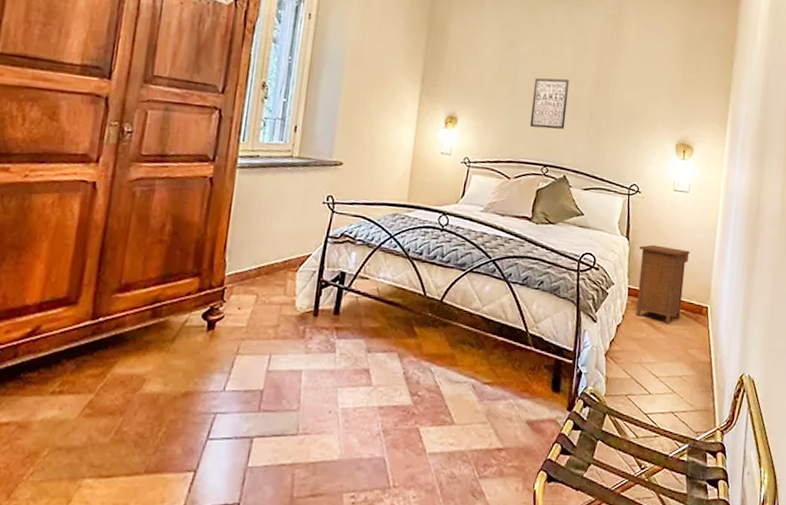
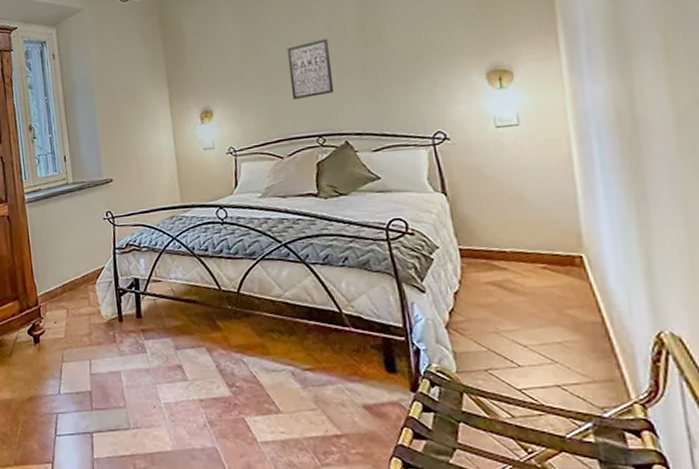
nightstand: present [636,244,690,324] -> none [463,193,543,283]

